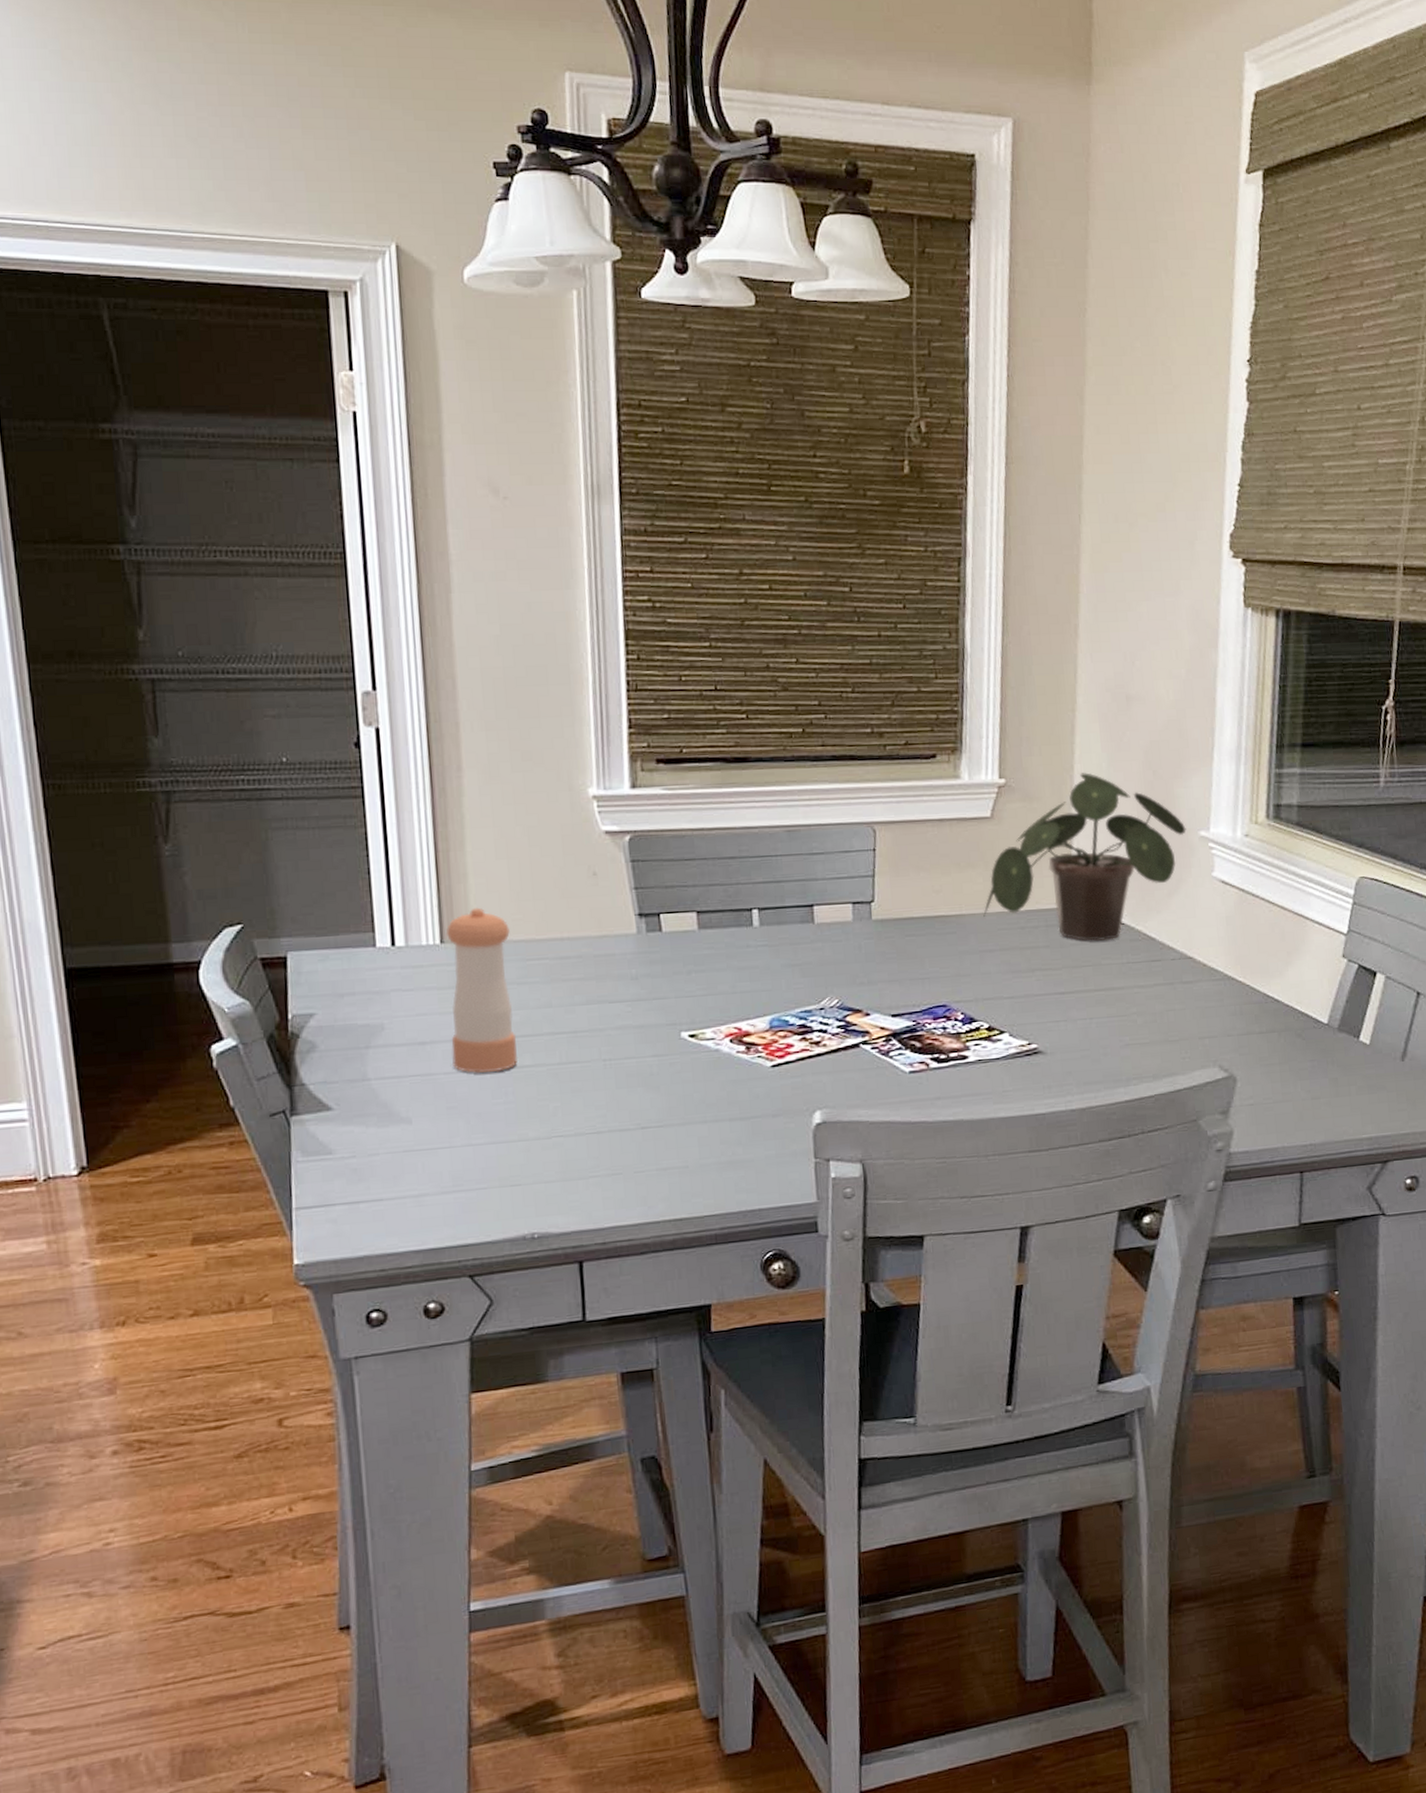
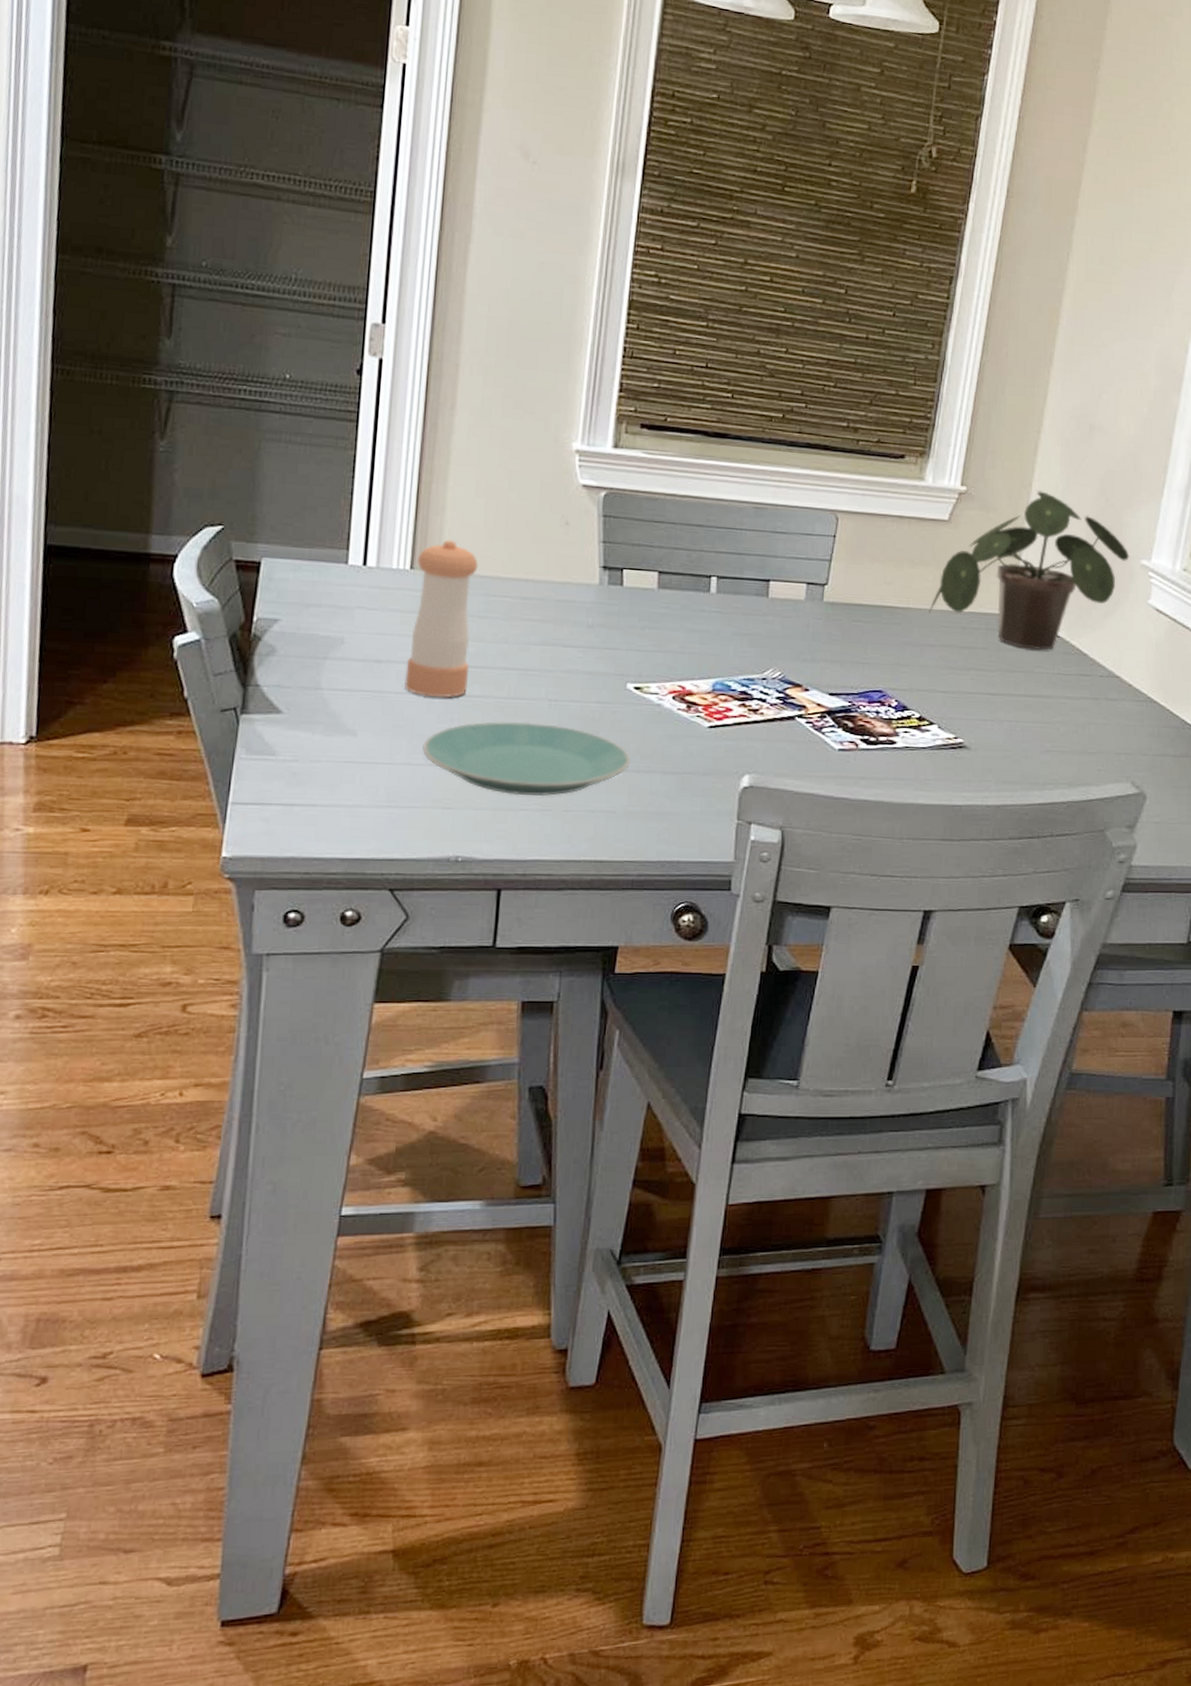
plate: none [481,1085,697,1163] -> present [422,721,631,797]

